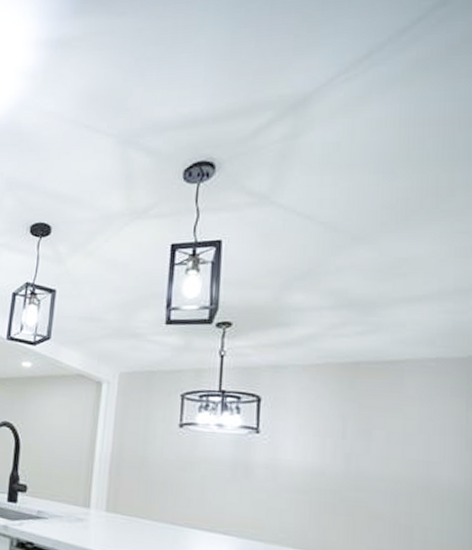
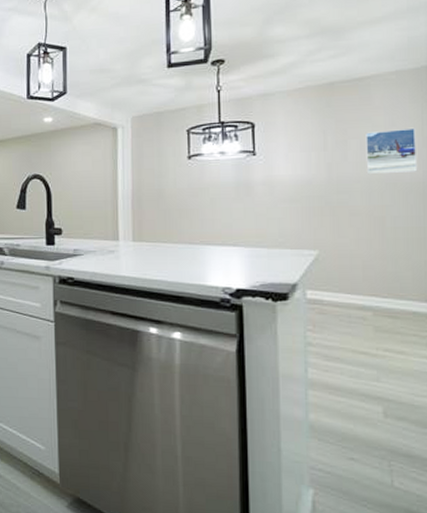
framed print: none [393,424,459,479] -> present [366,127,418,175]

